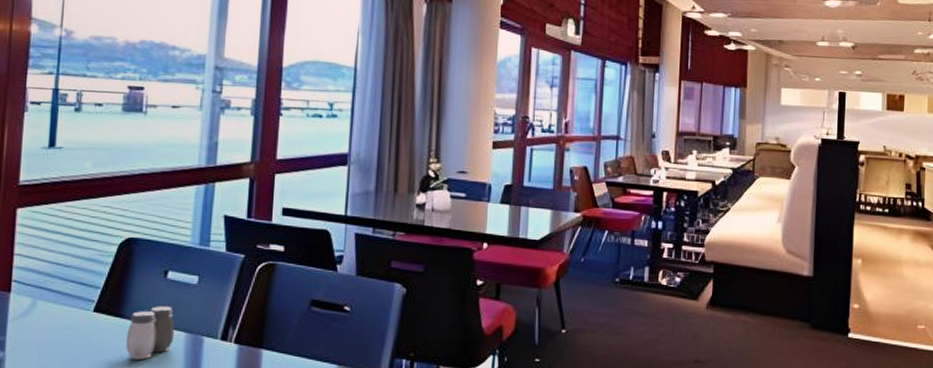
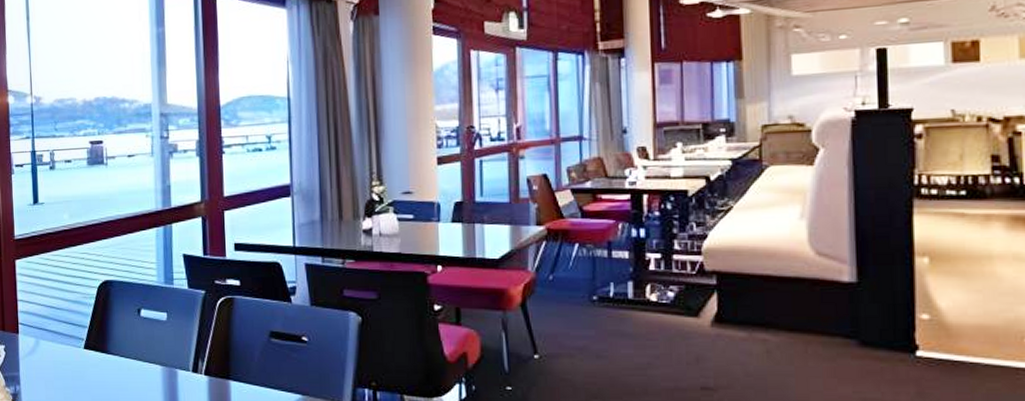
salt and pepper shaker: present [126,306,175,360] -> none [113,342,152,391]

